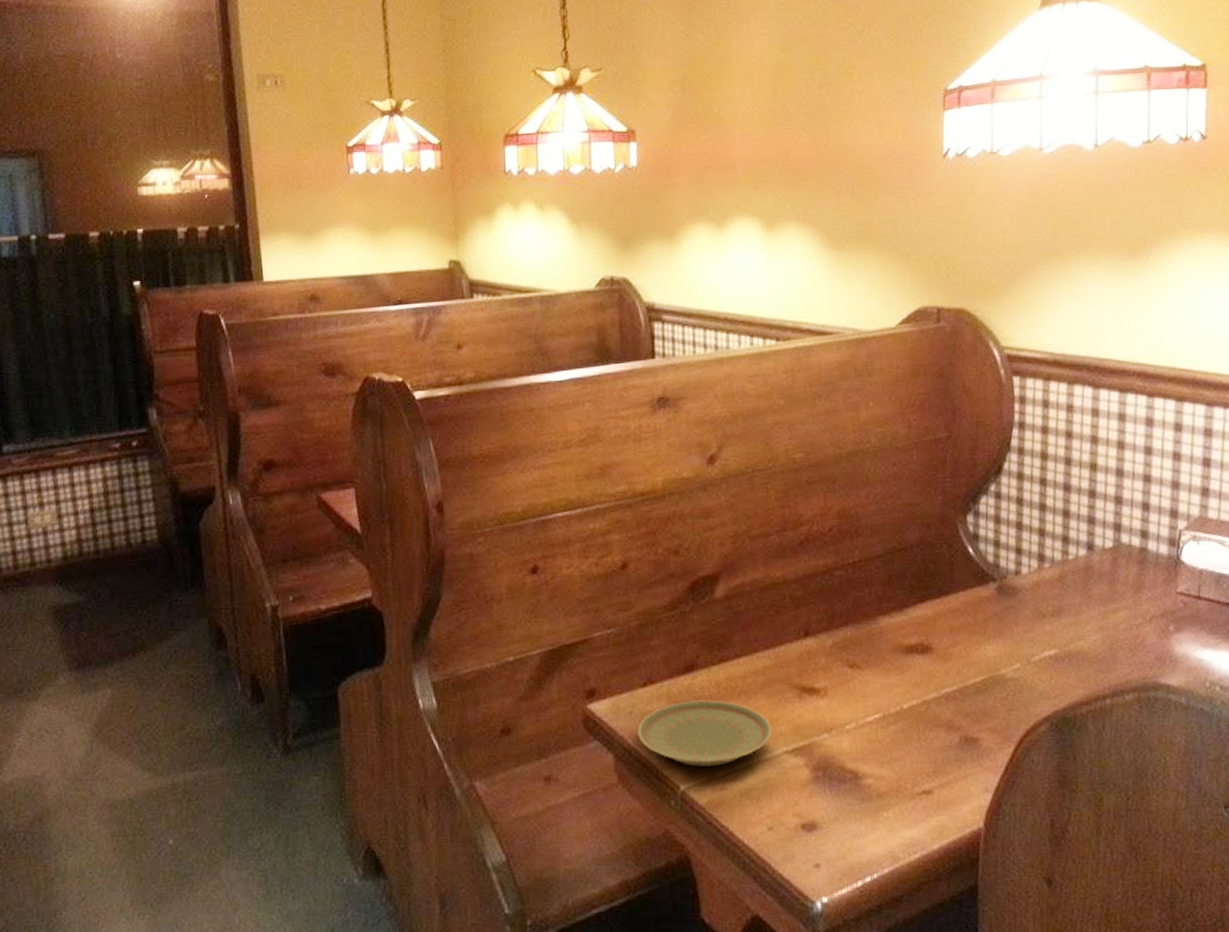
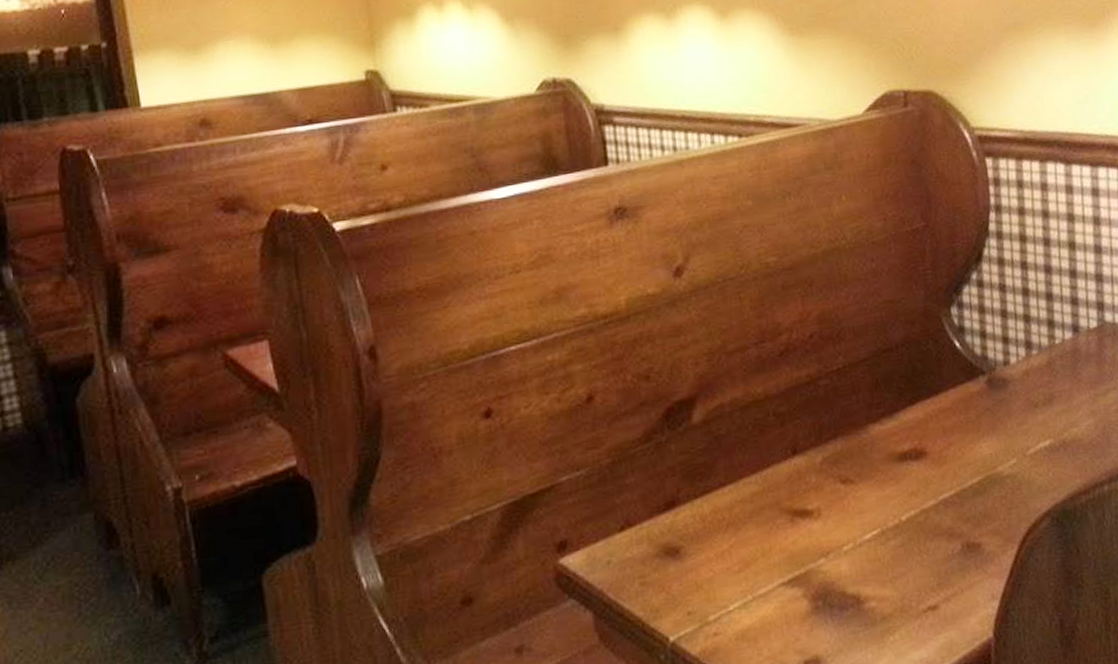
plate: present [637,700,773,766] -> none [617,536,766,613]

